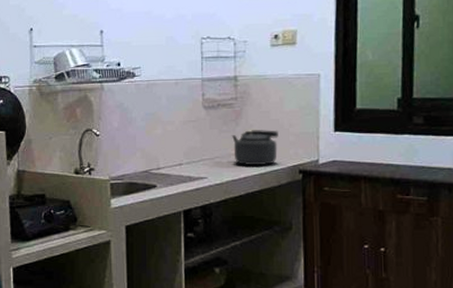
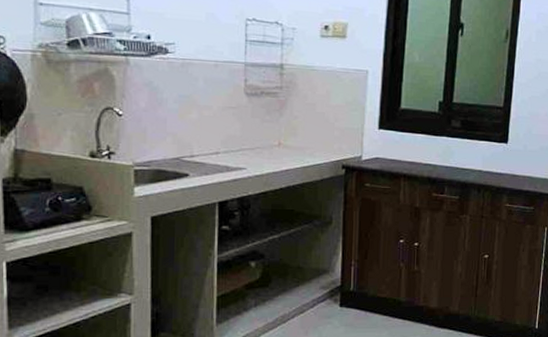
kettle: present [231,130,278,165] -> none [274,121,324,159]

